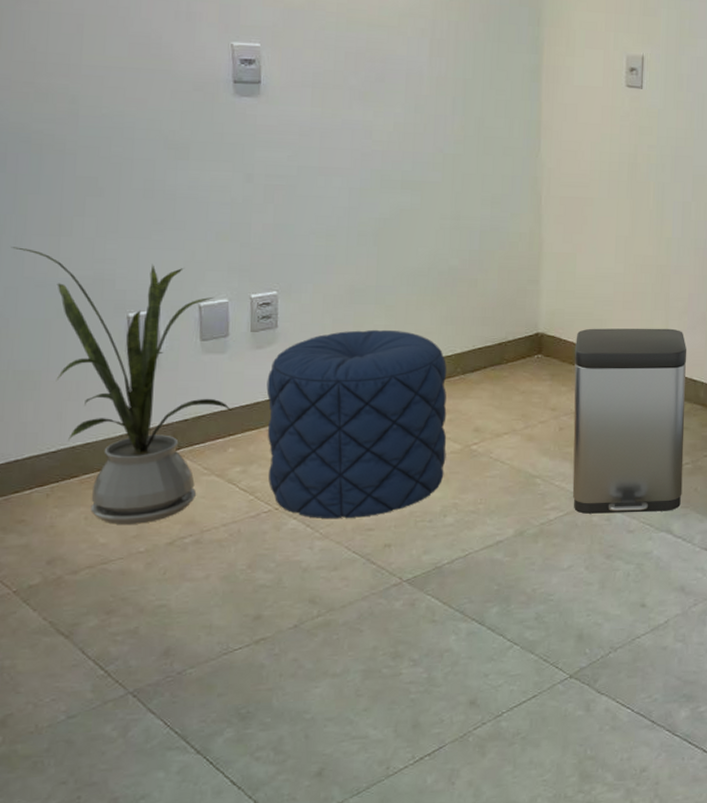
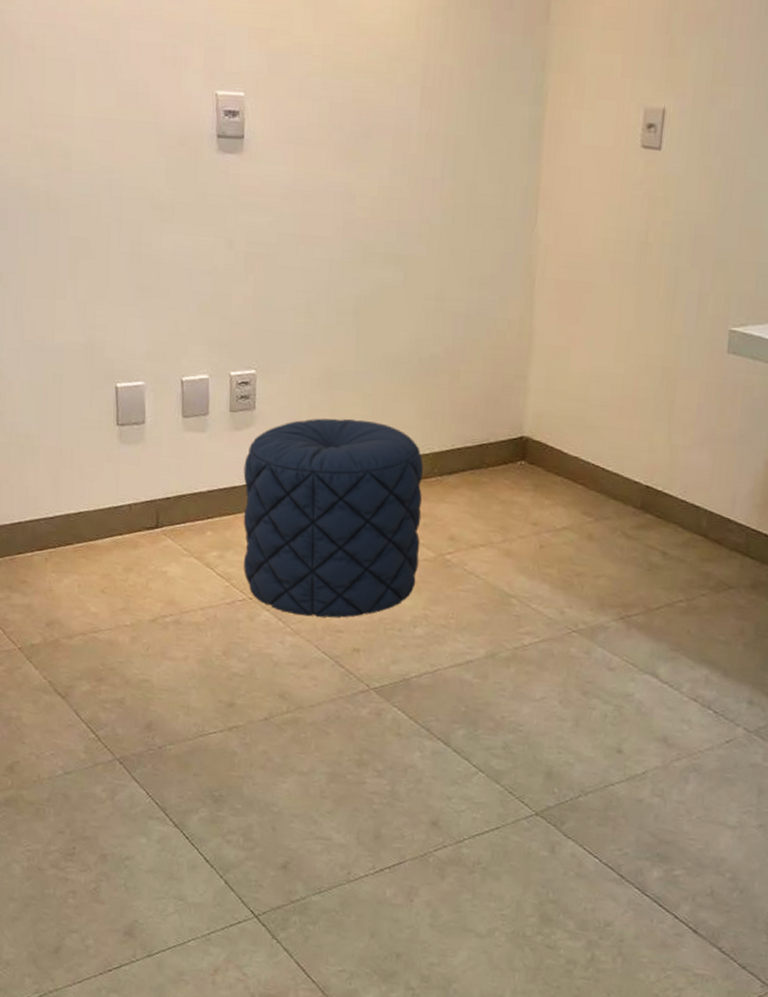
house plant: present [11,247,231,524] -> none [12,308,210,598]
pedal bin: present [572,328,687,514] -> none [550,435,691,652]

